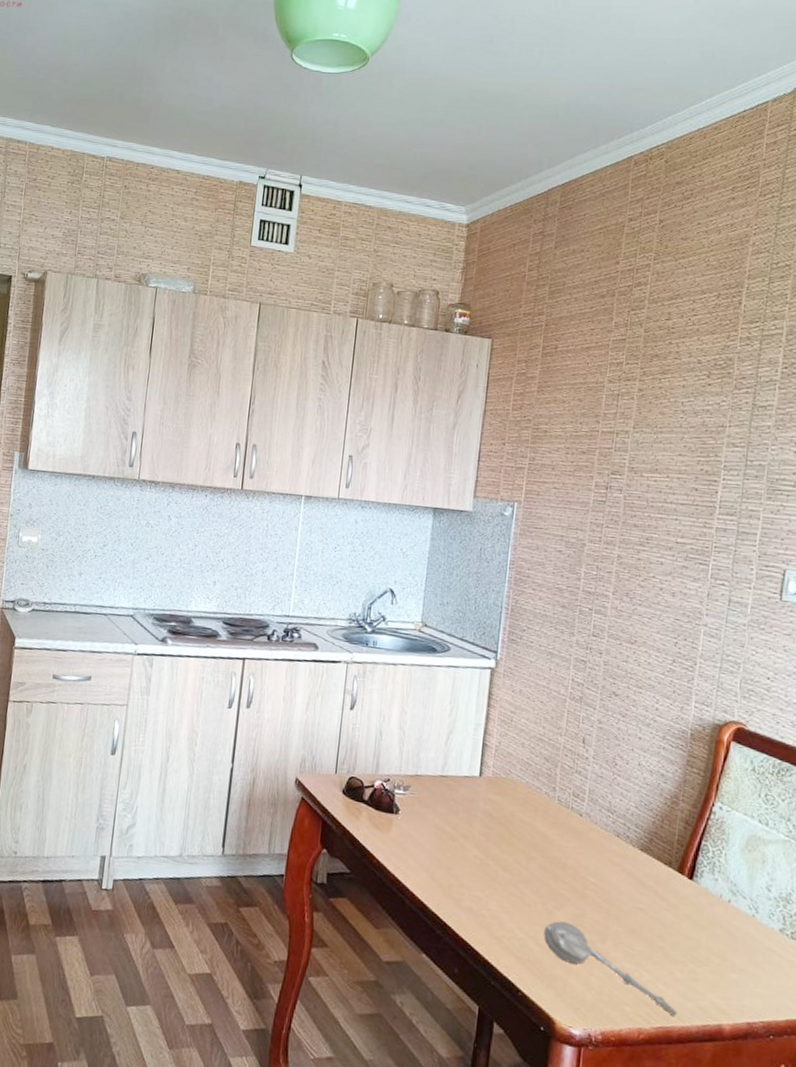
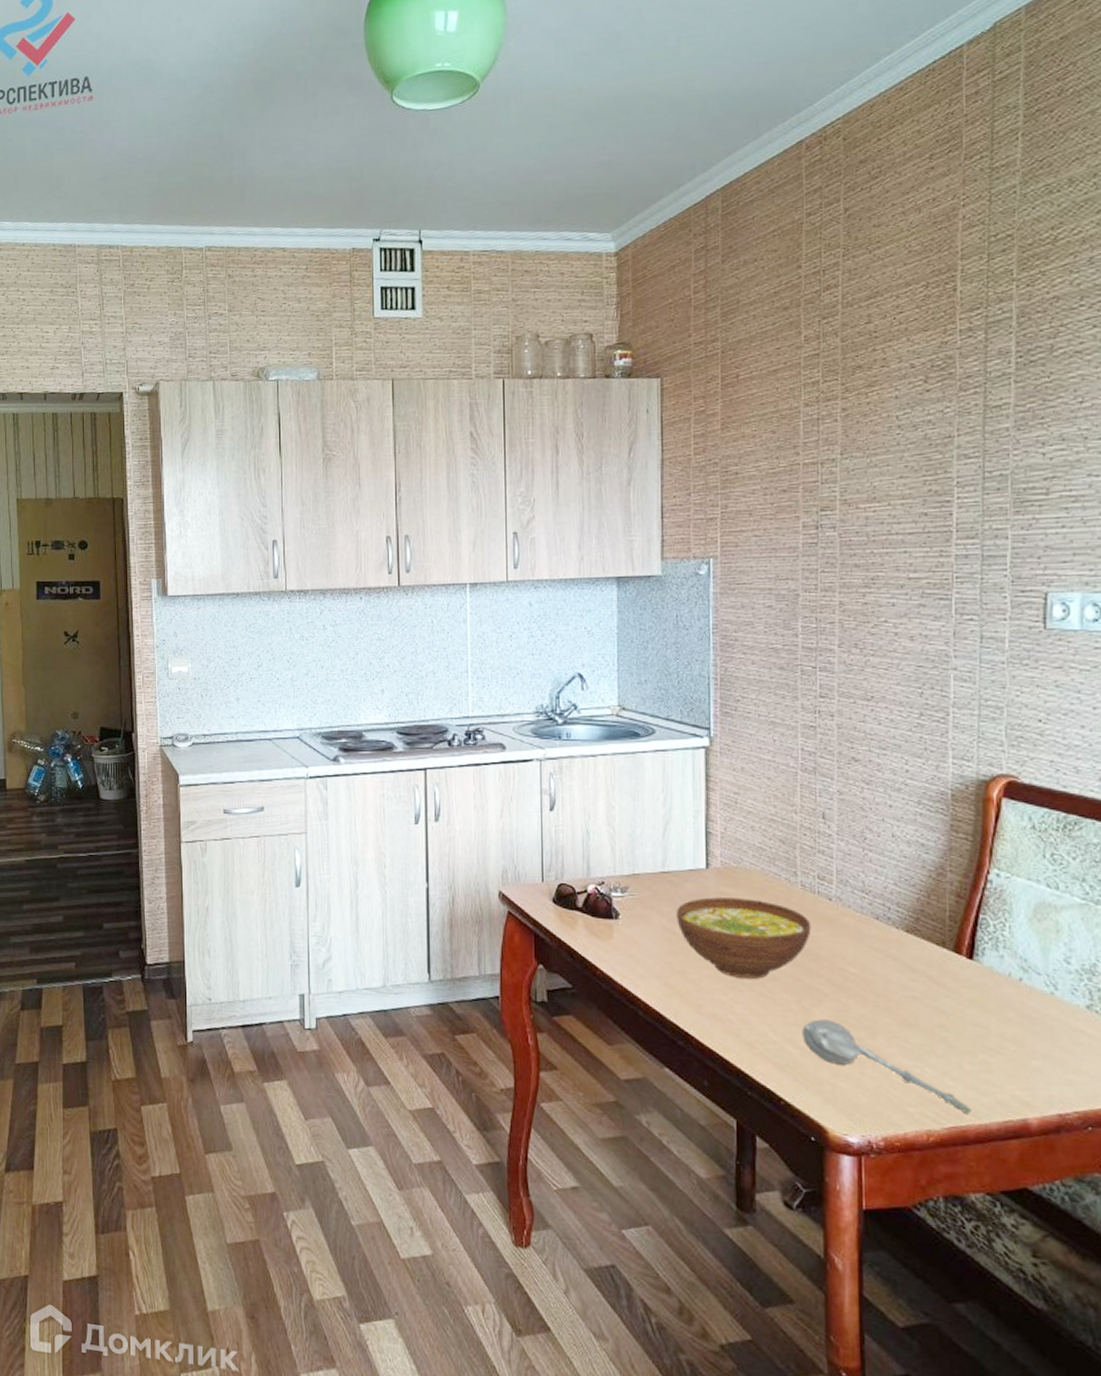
bowl: none [448,802,563,880] -> present [676,897,812,979]

